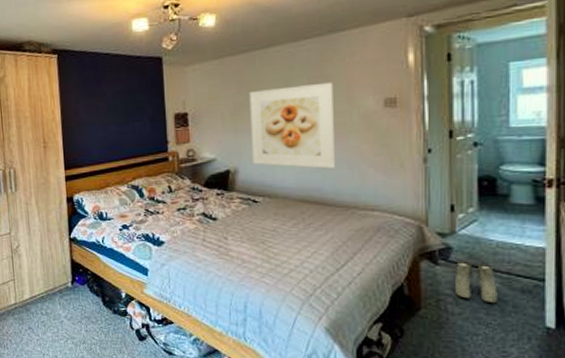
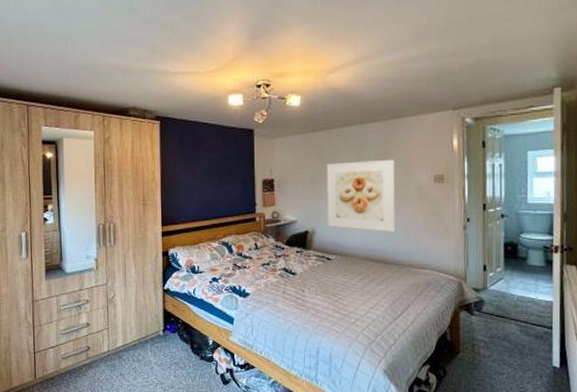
boots: present [454,261,498,304] -> none [485,312,518,348]

